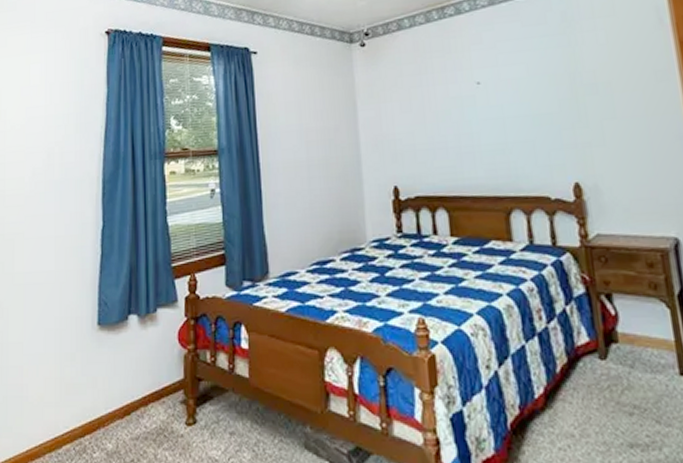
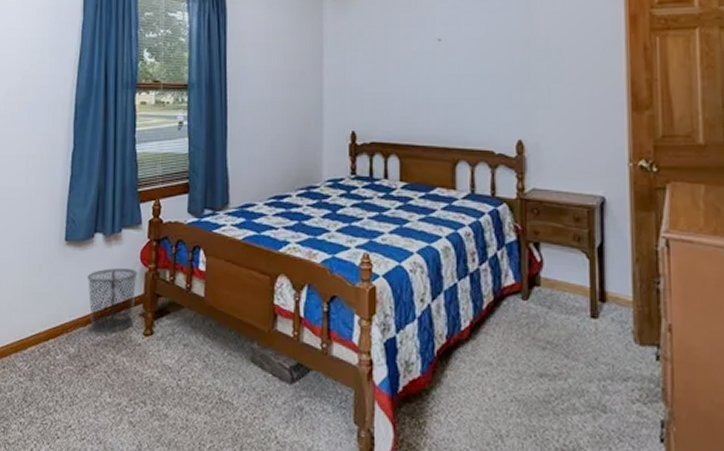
waste bin: none [123,352,176,425] -> present [87,268,138,333]

